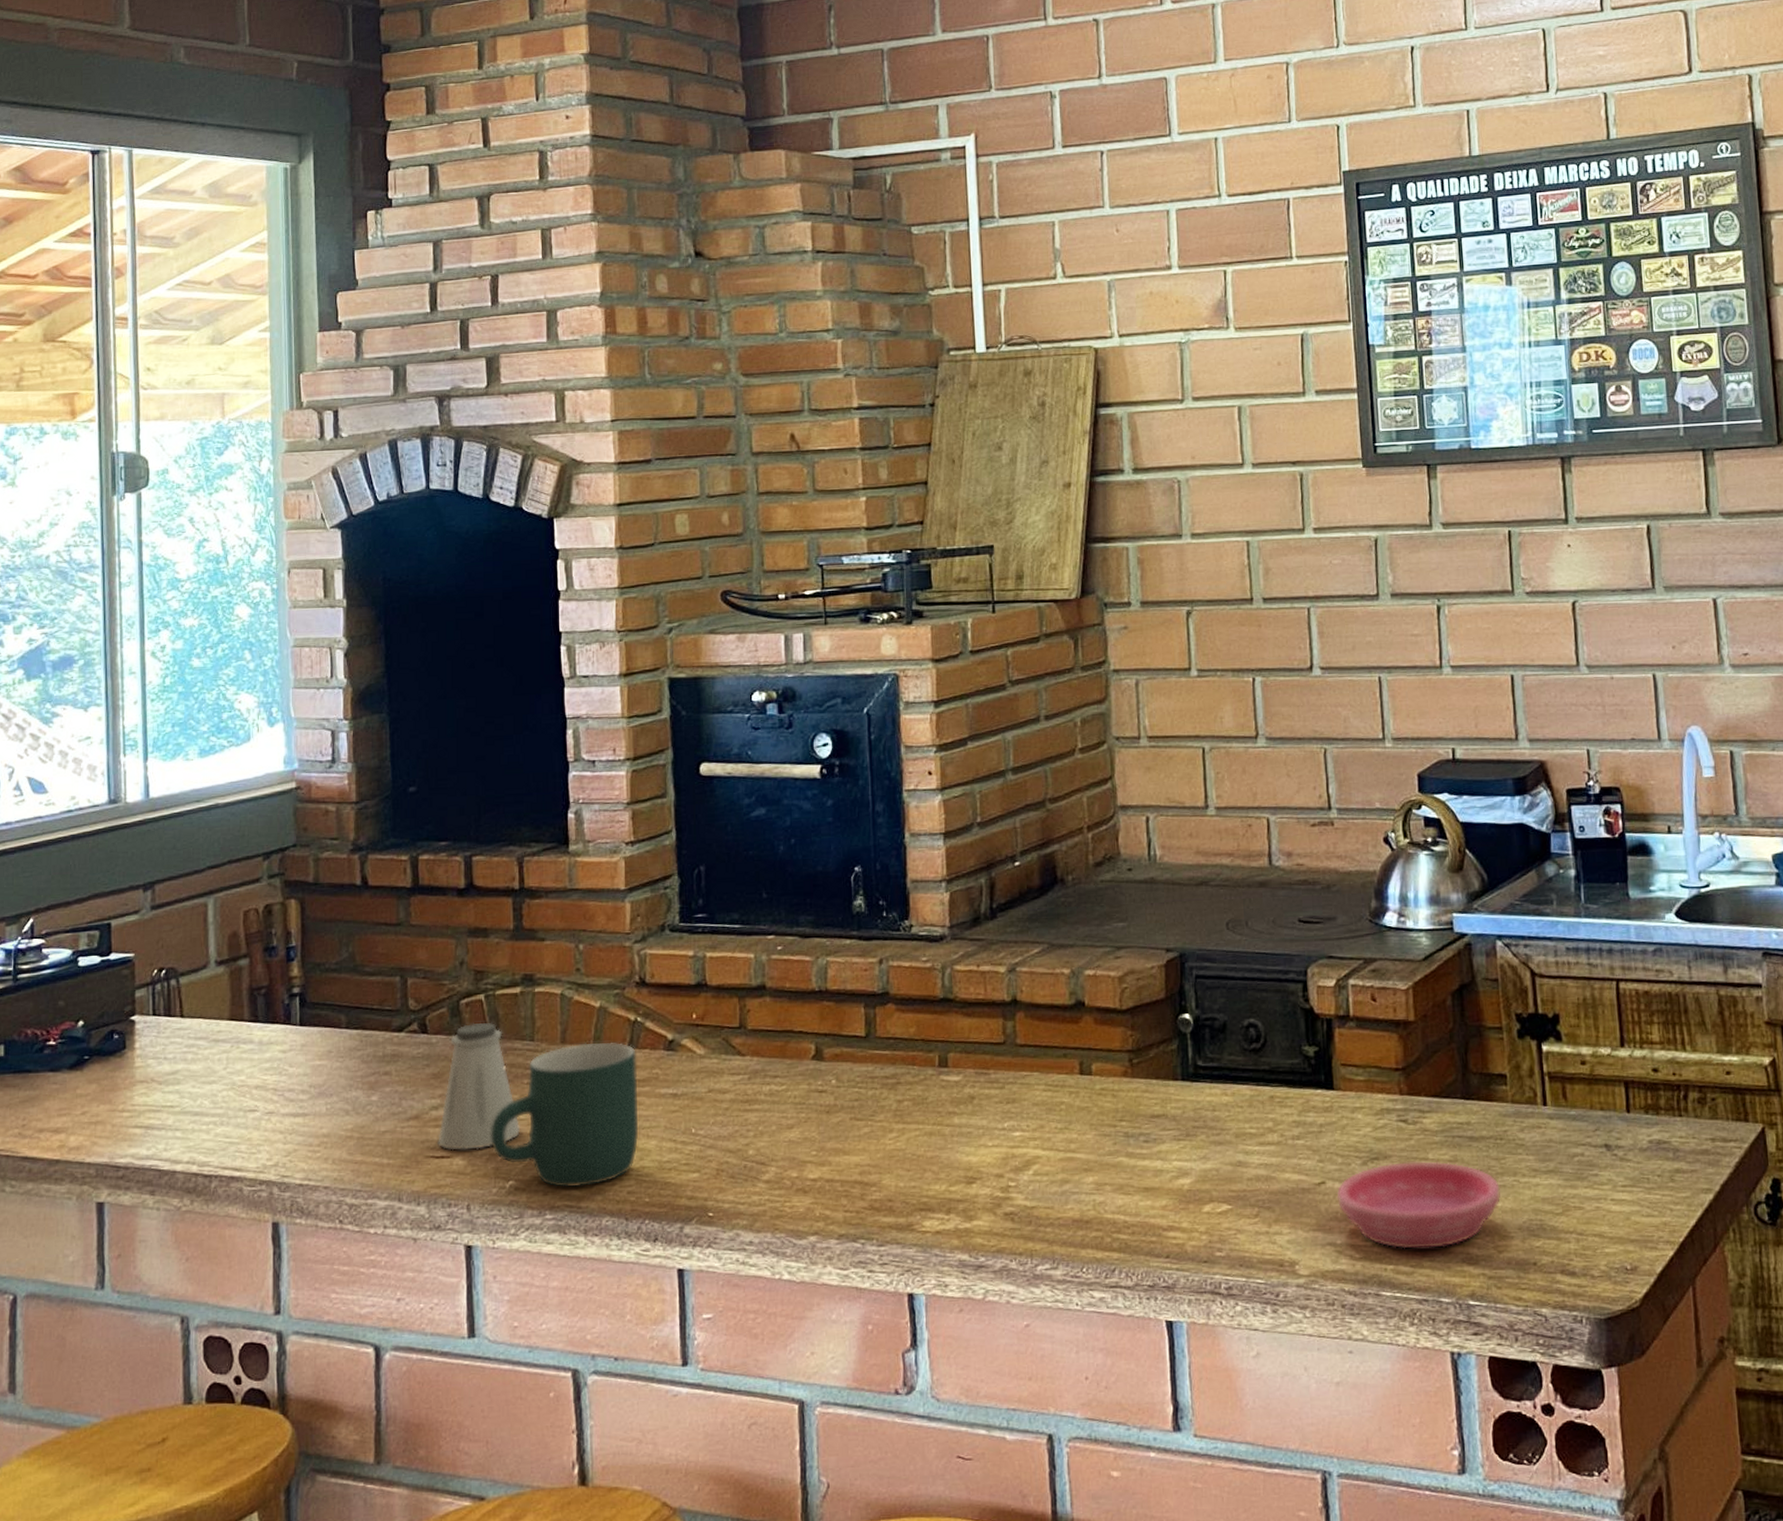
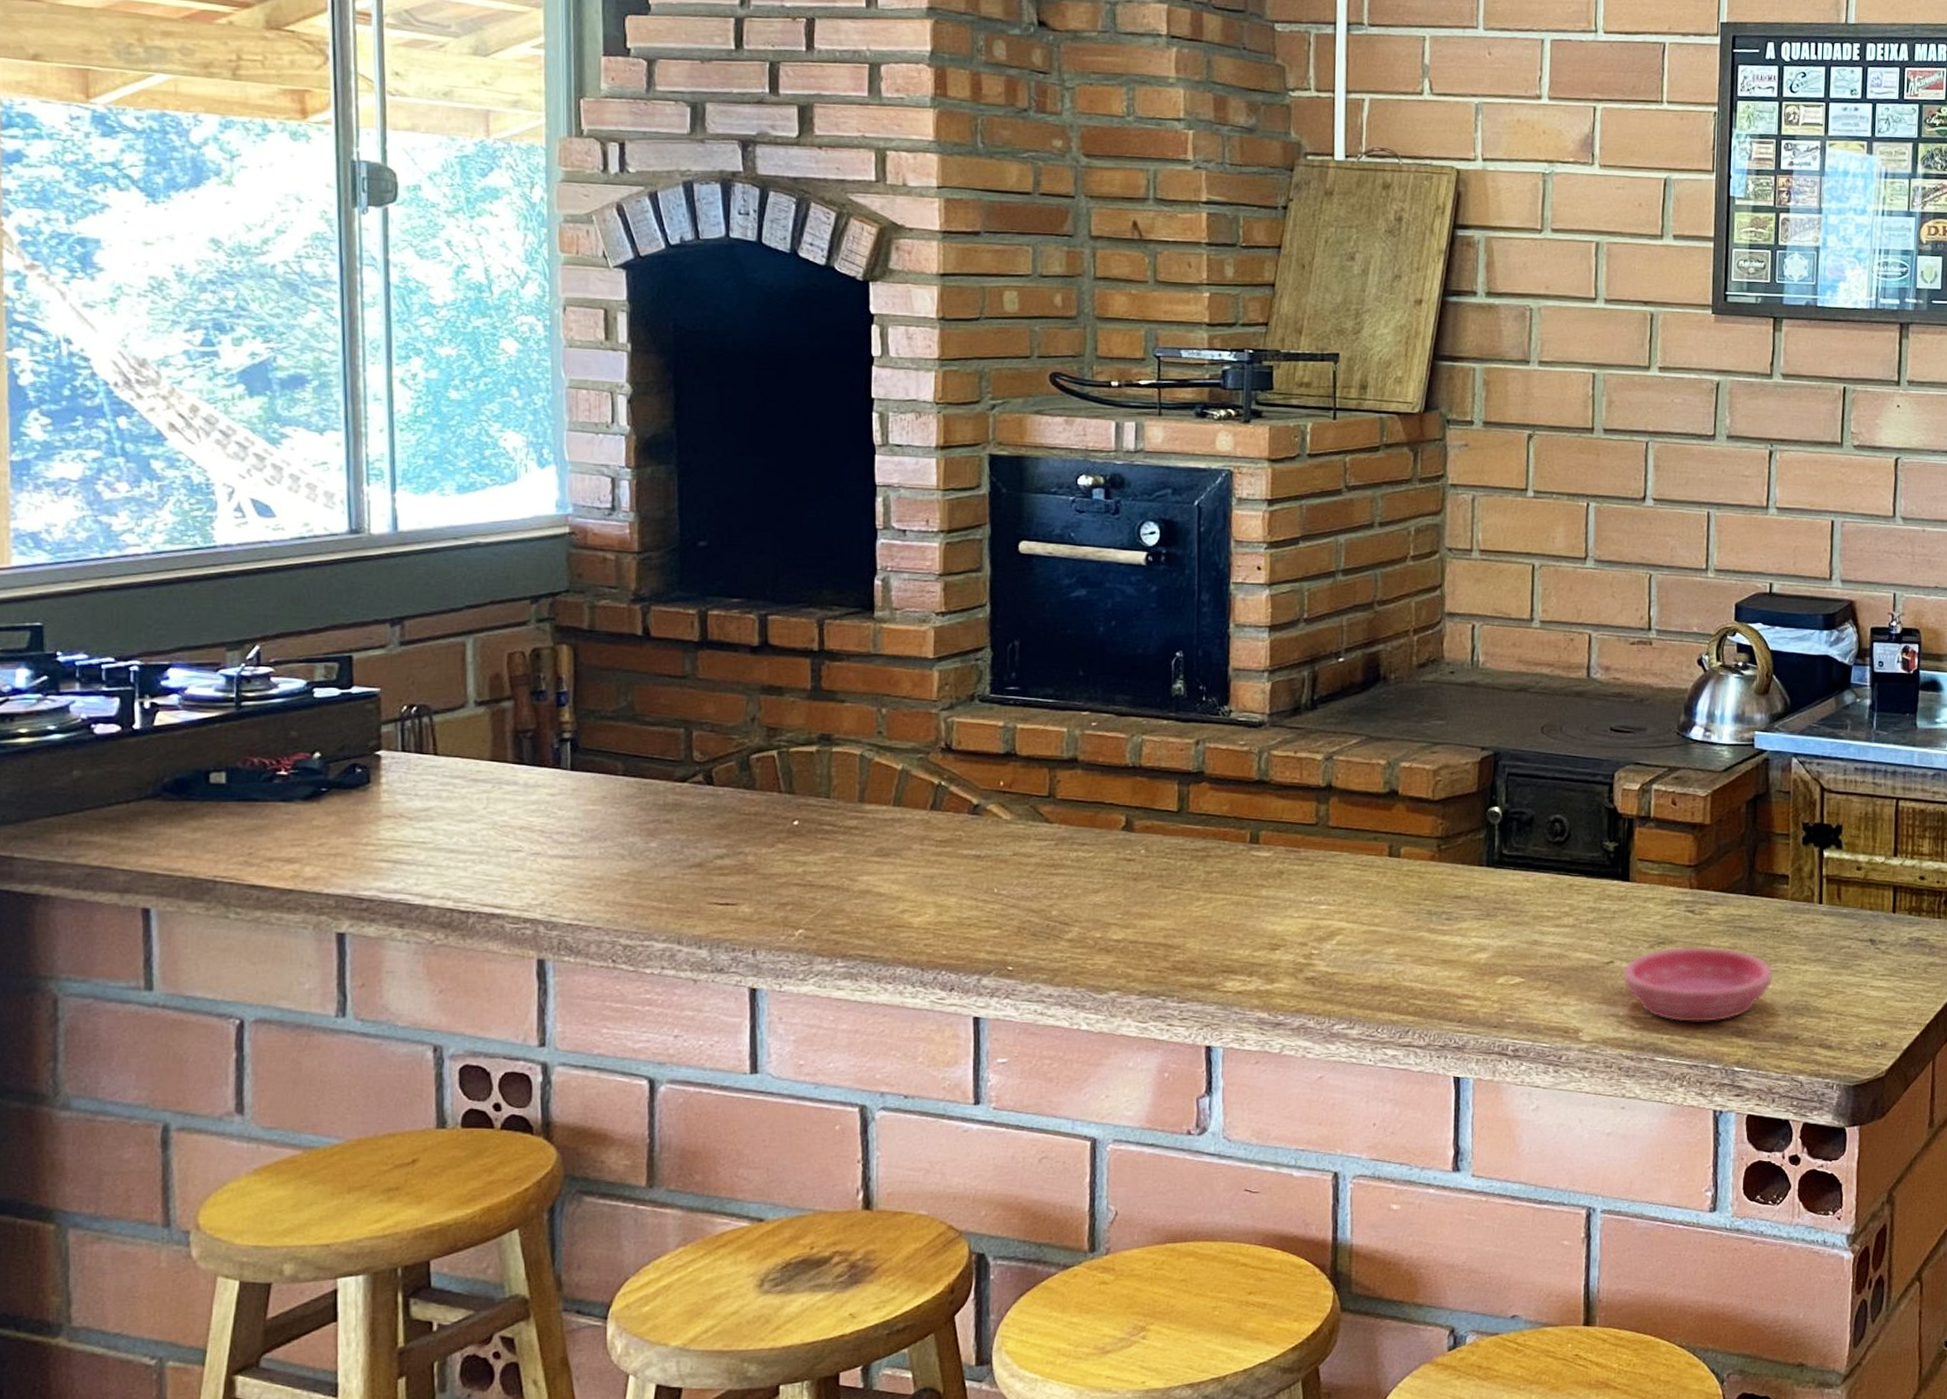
saltshaker: present [438,1022,521,1151] -> none [722,777,813,899]
mug: present [491,1042,638,1187] -> none [780,803,940,937]

